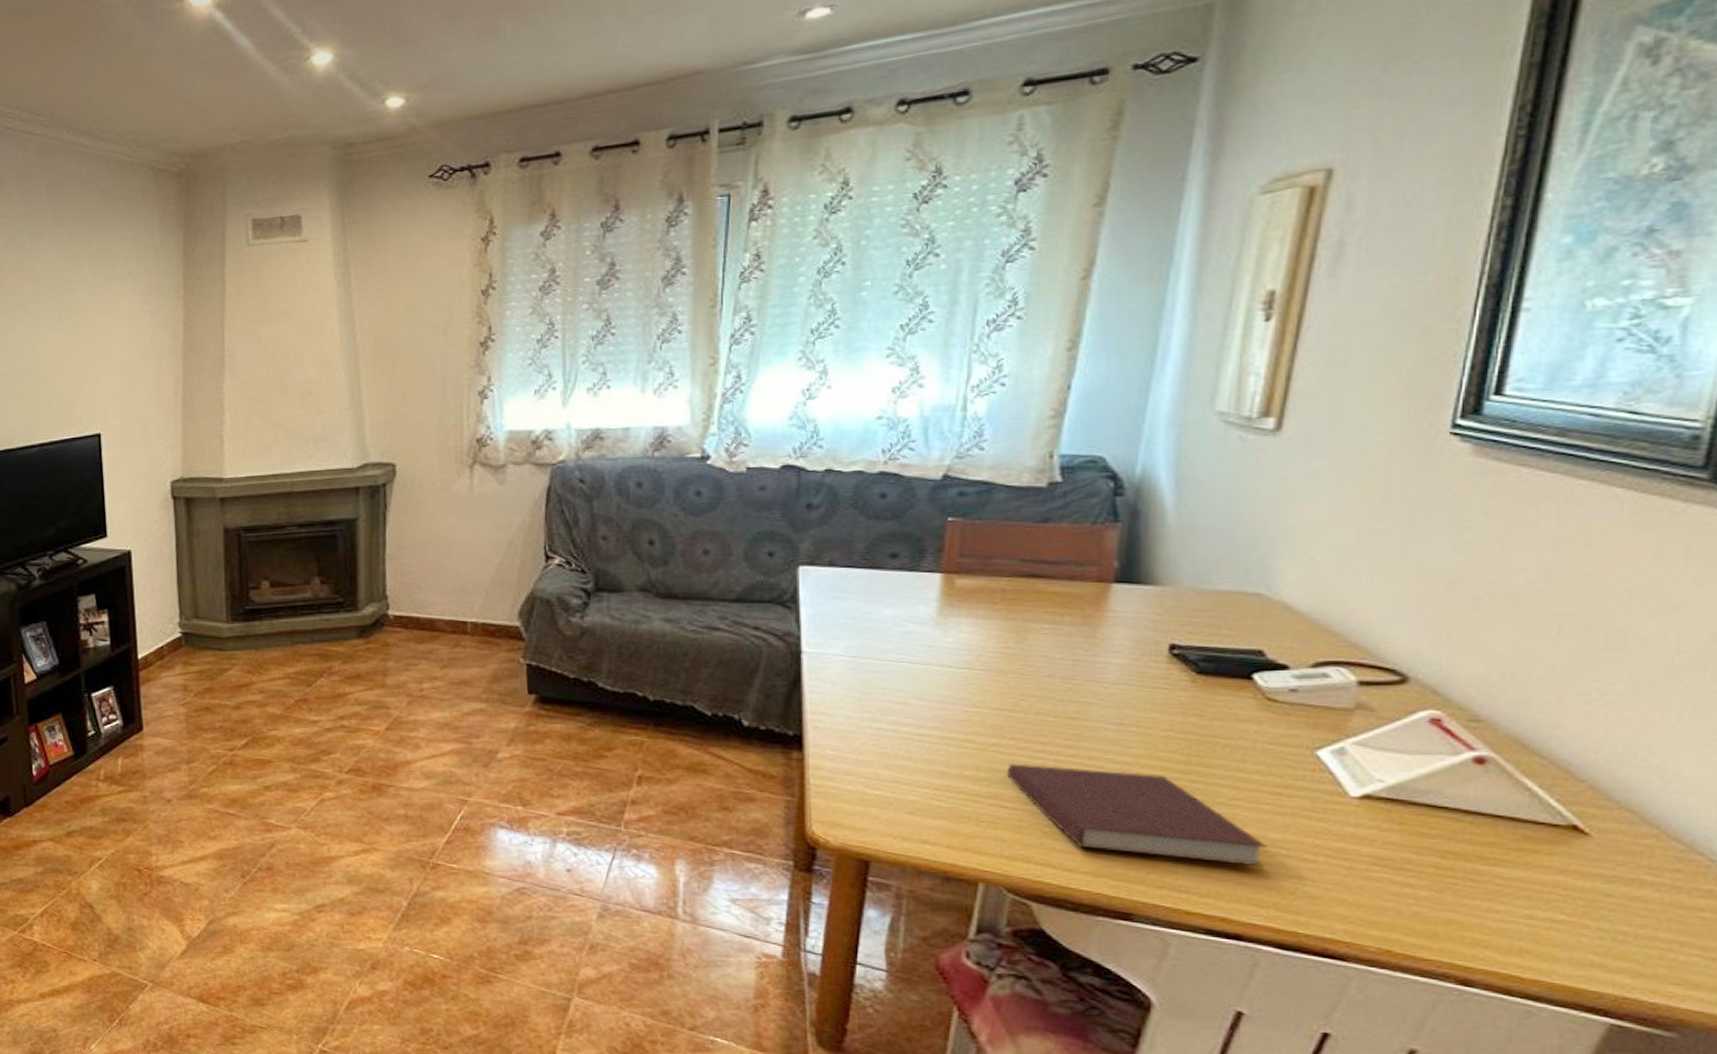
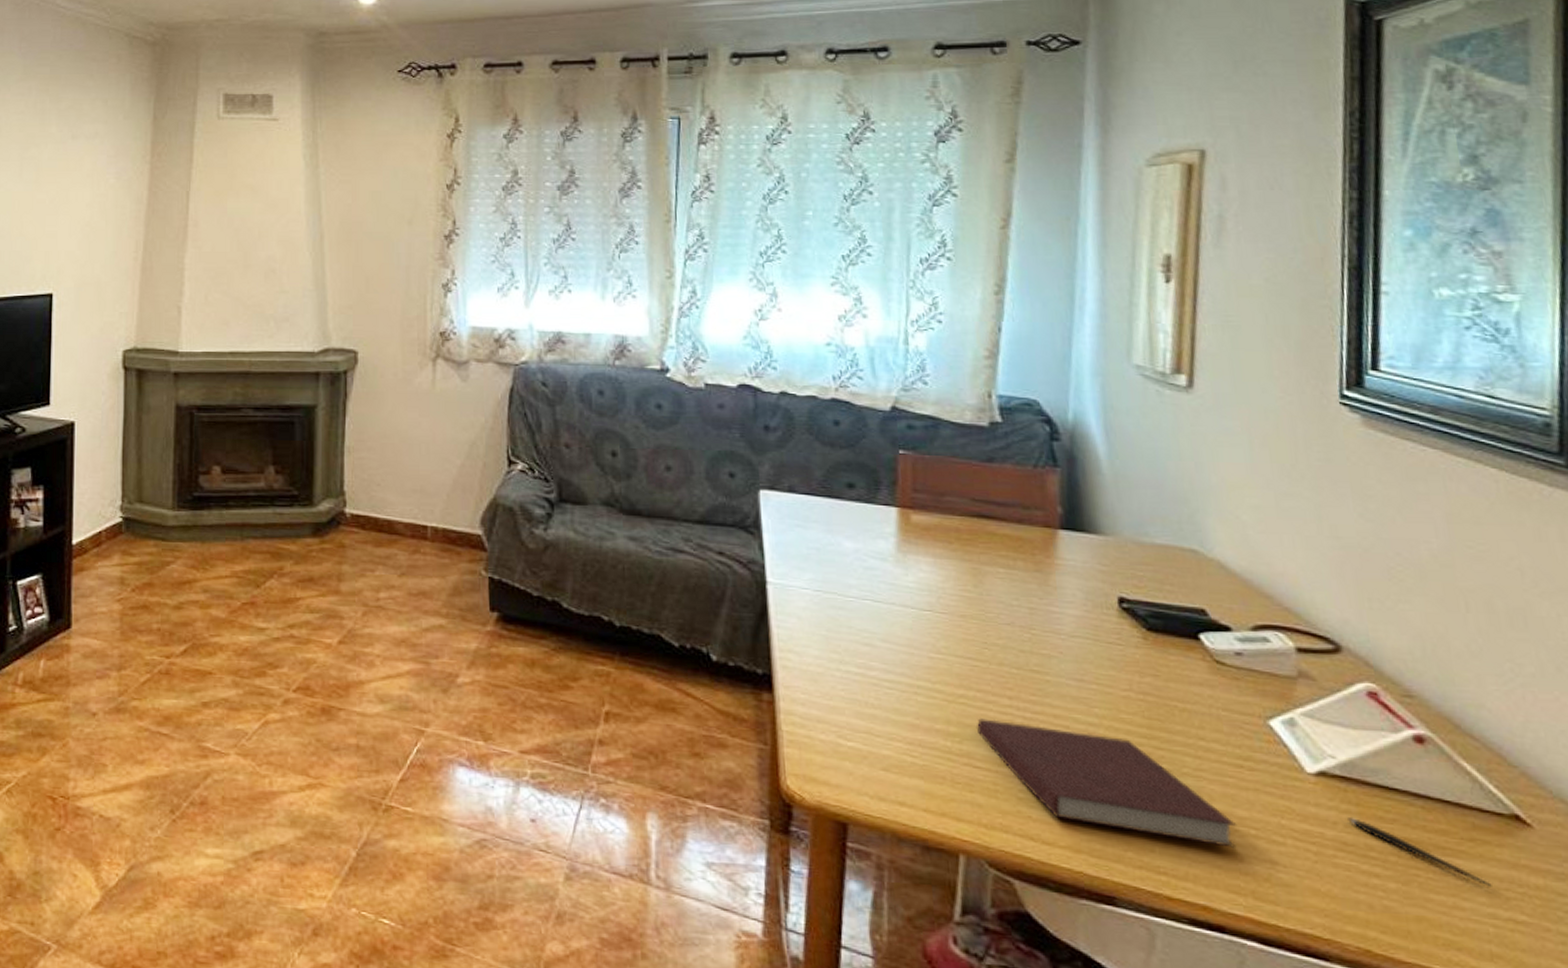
pen: none [1387,834,1534,891] -> present [1347,816,1492,887]

